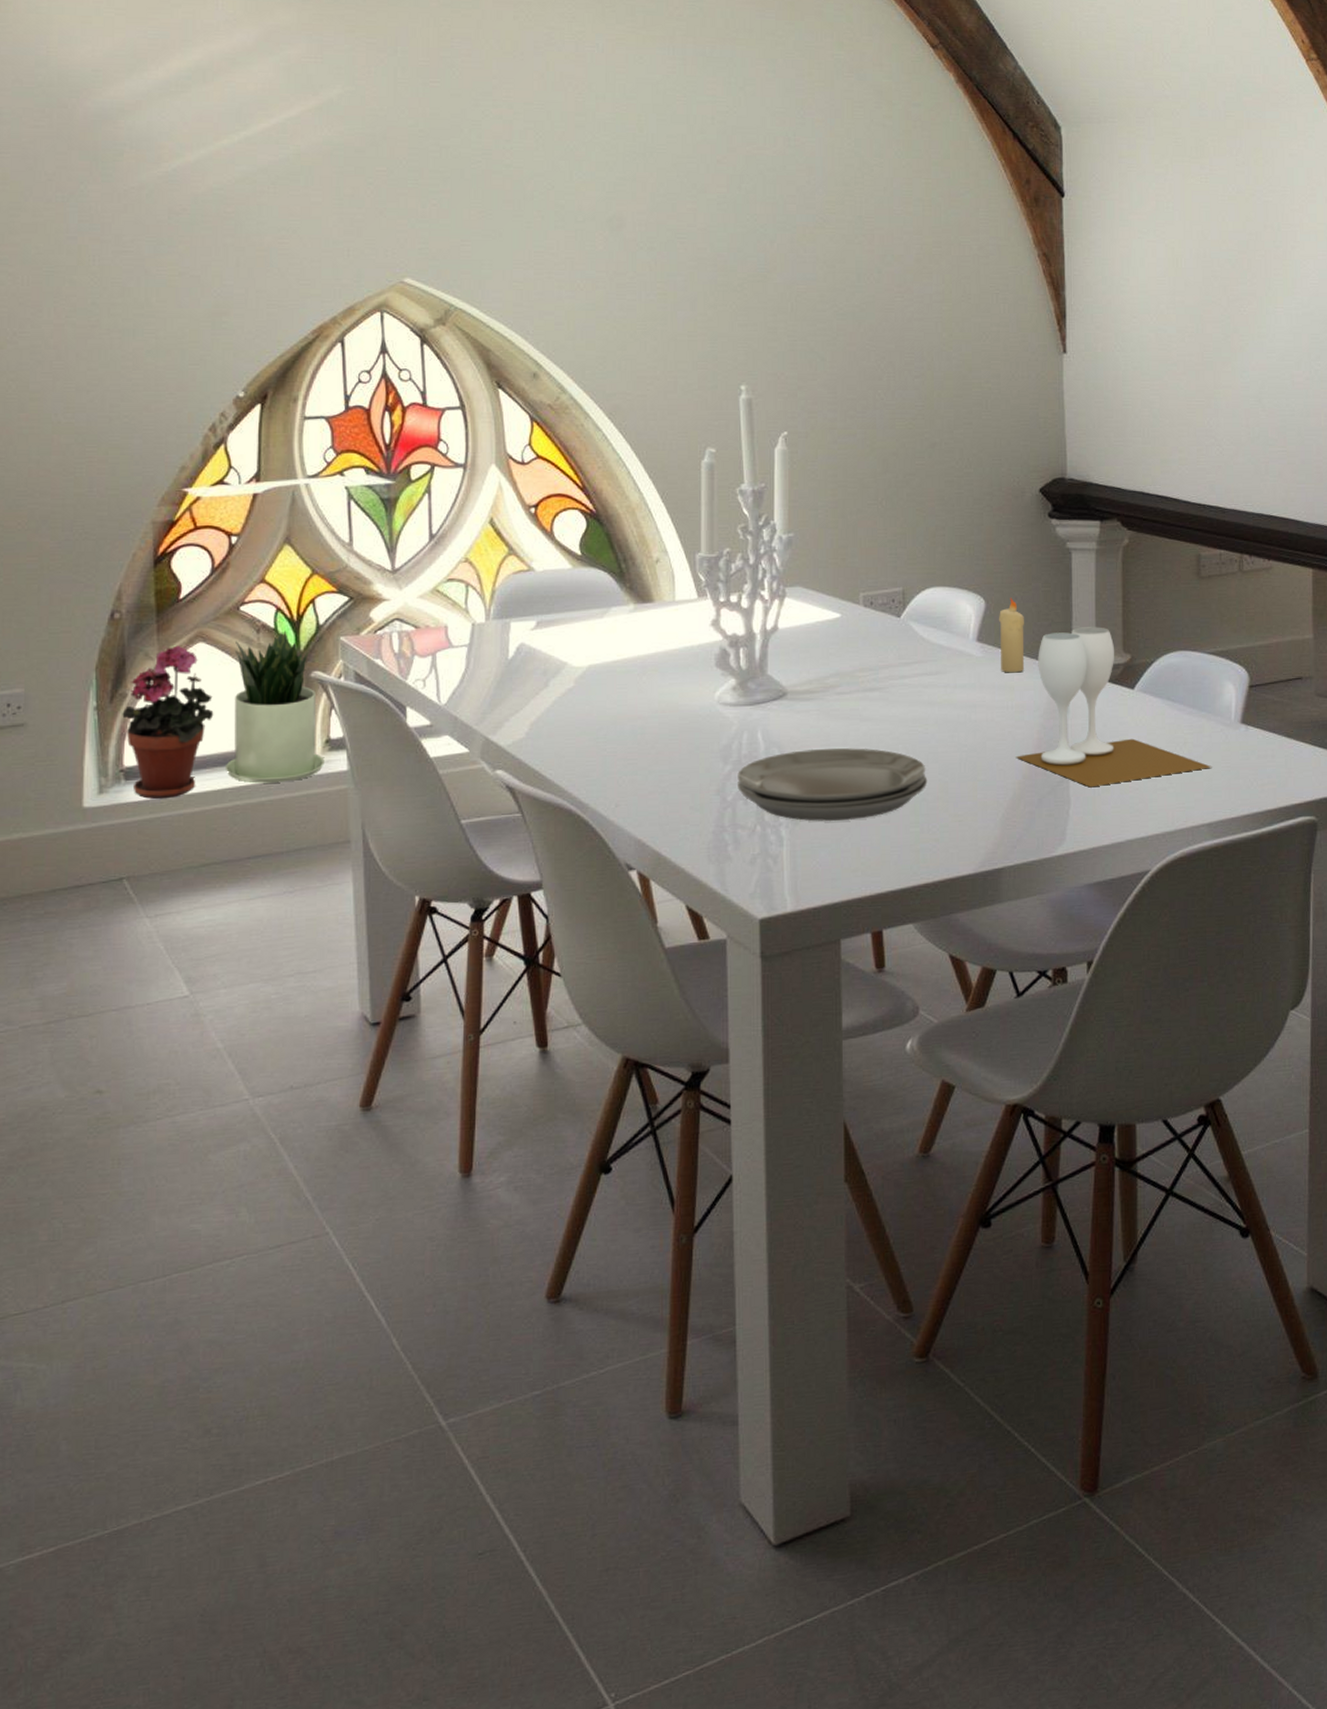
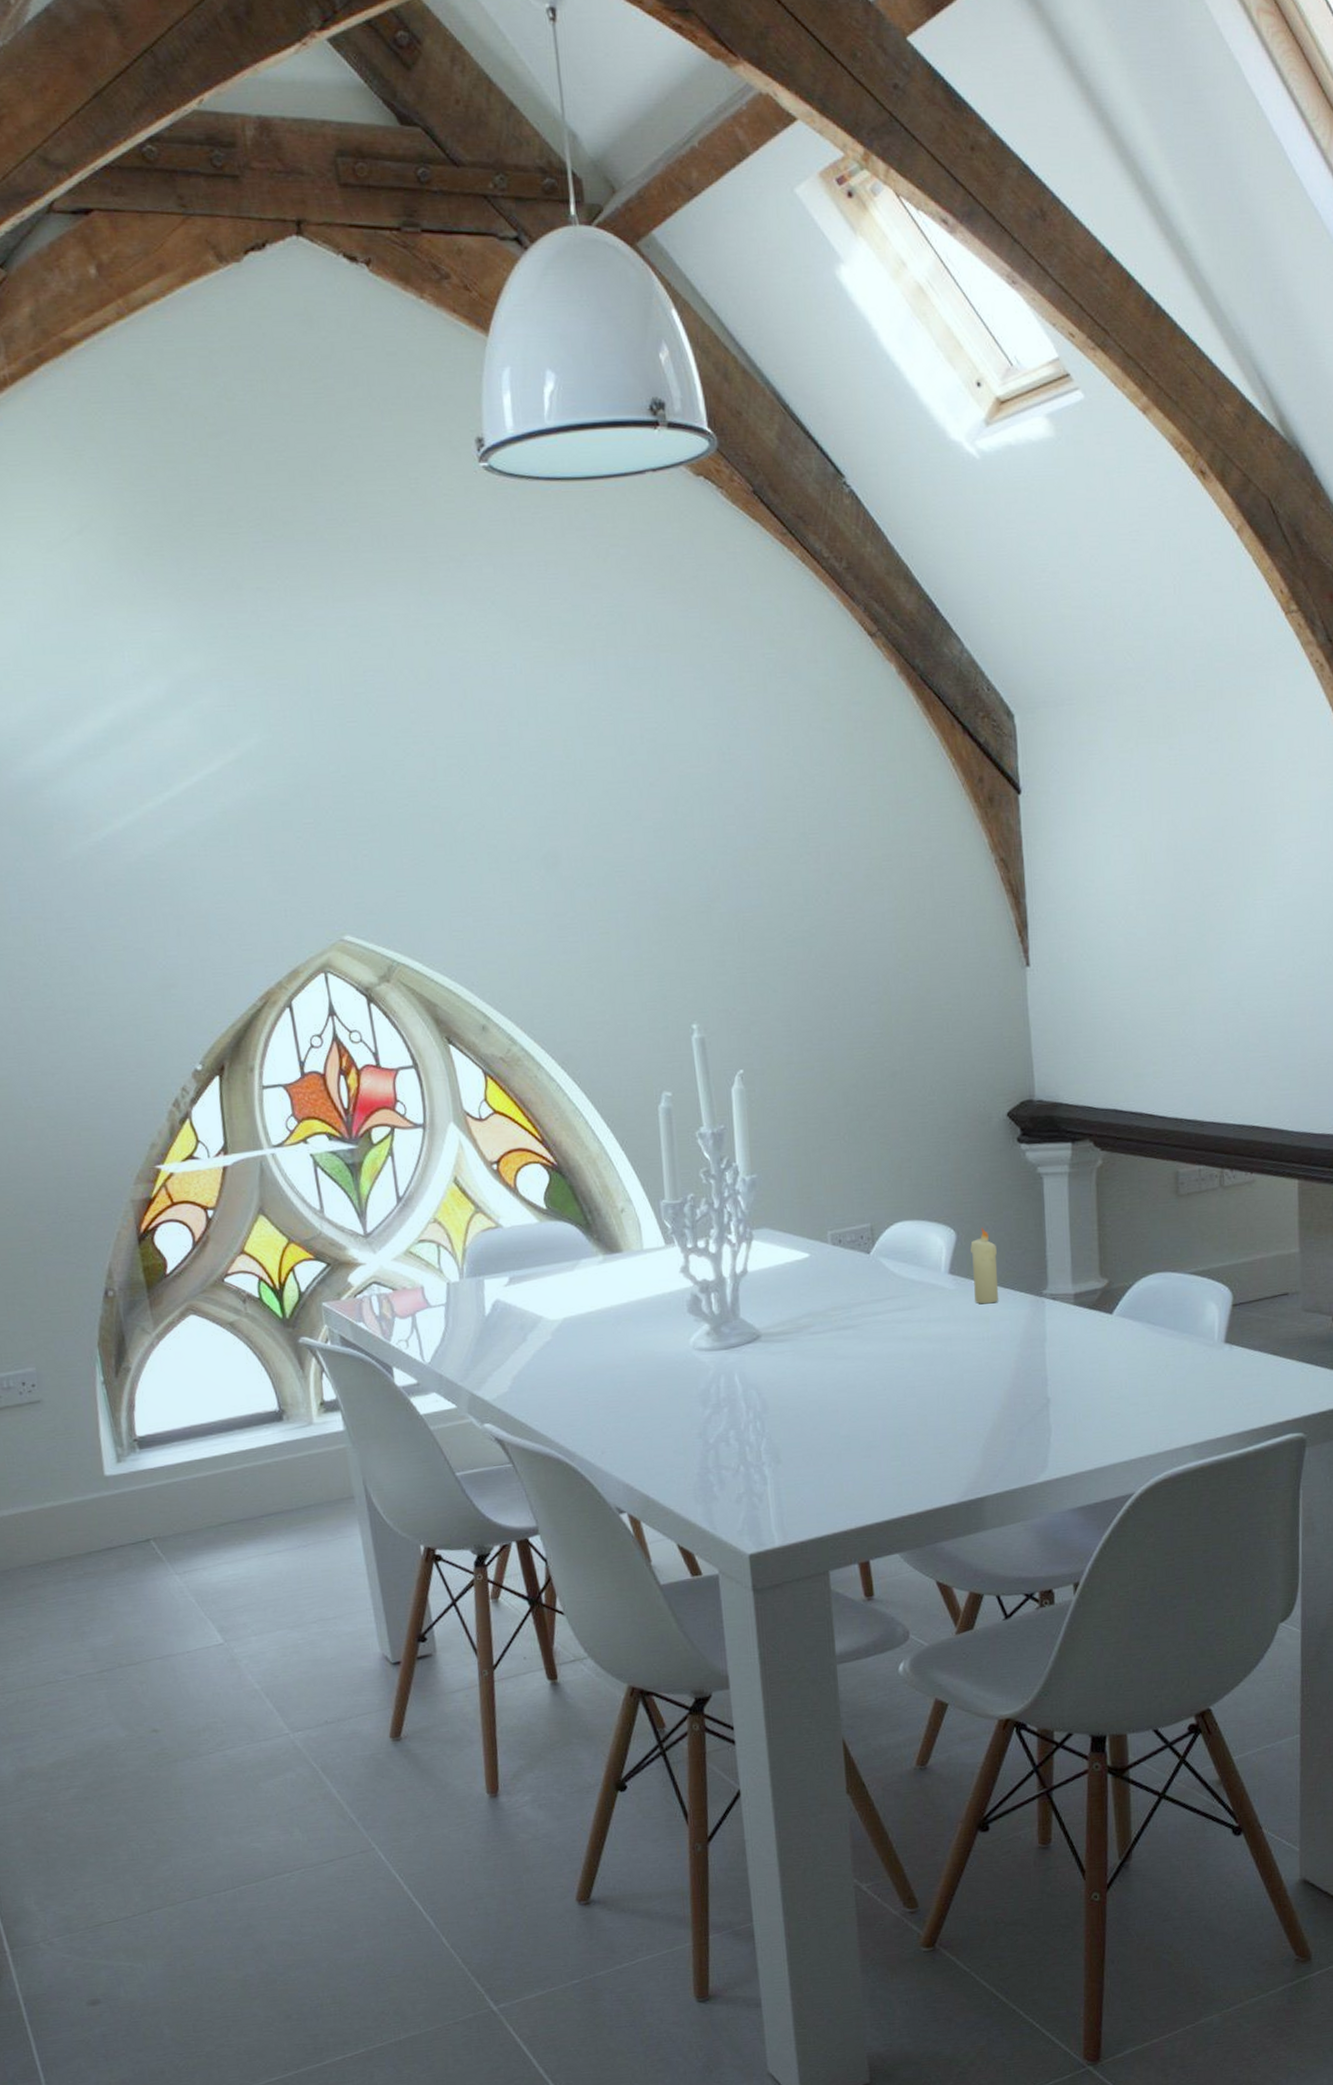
potted plant: present [122,645,214,799] -> none [128,1319,213,1465]
planter: present [225,630,325,784] -> none [224,1299,322,1447]
plate: present [737,748,928,822] -> none [718,1386,906,1460]
wineglass: present [1015,627,1212,788] -> none [993,1252,1196,1415]

